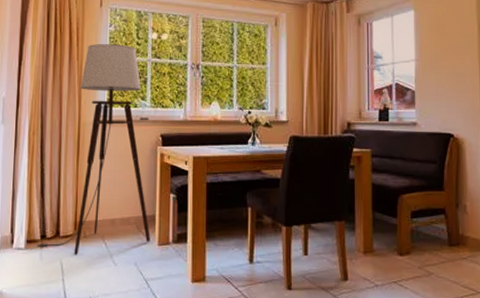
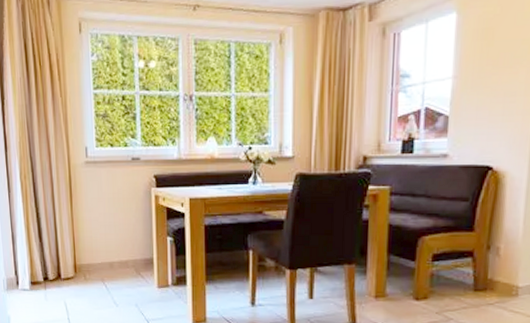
floor lamp: present [36,44,150,255] -> none [40,76,149,296]

